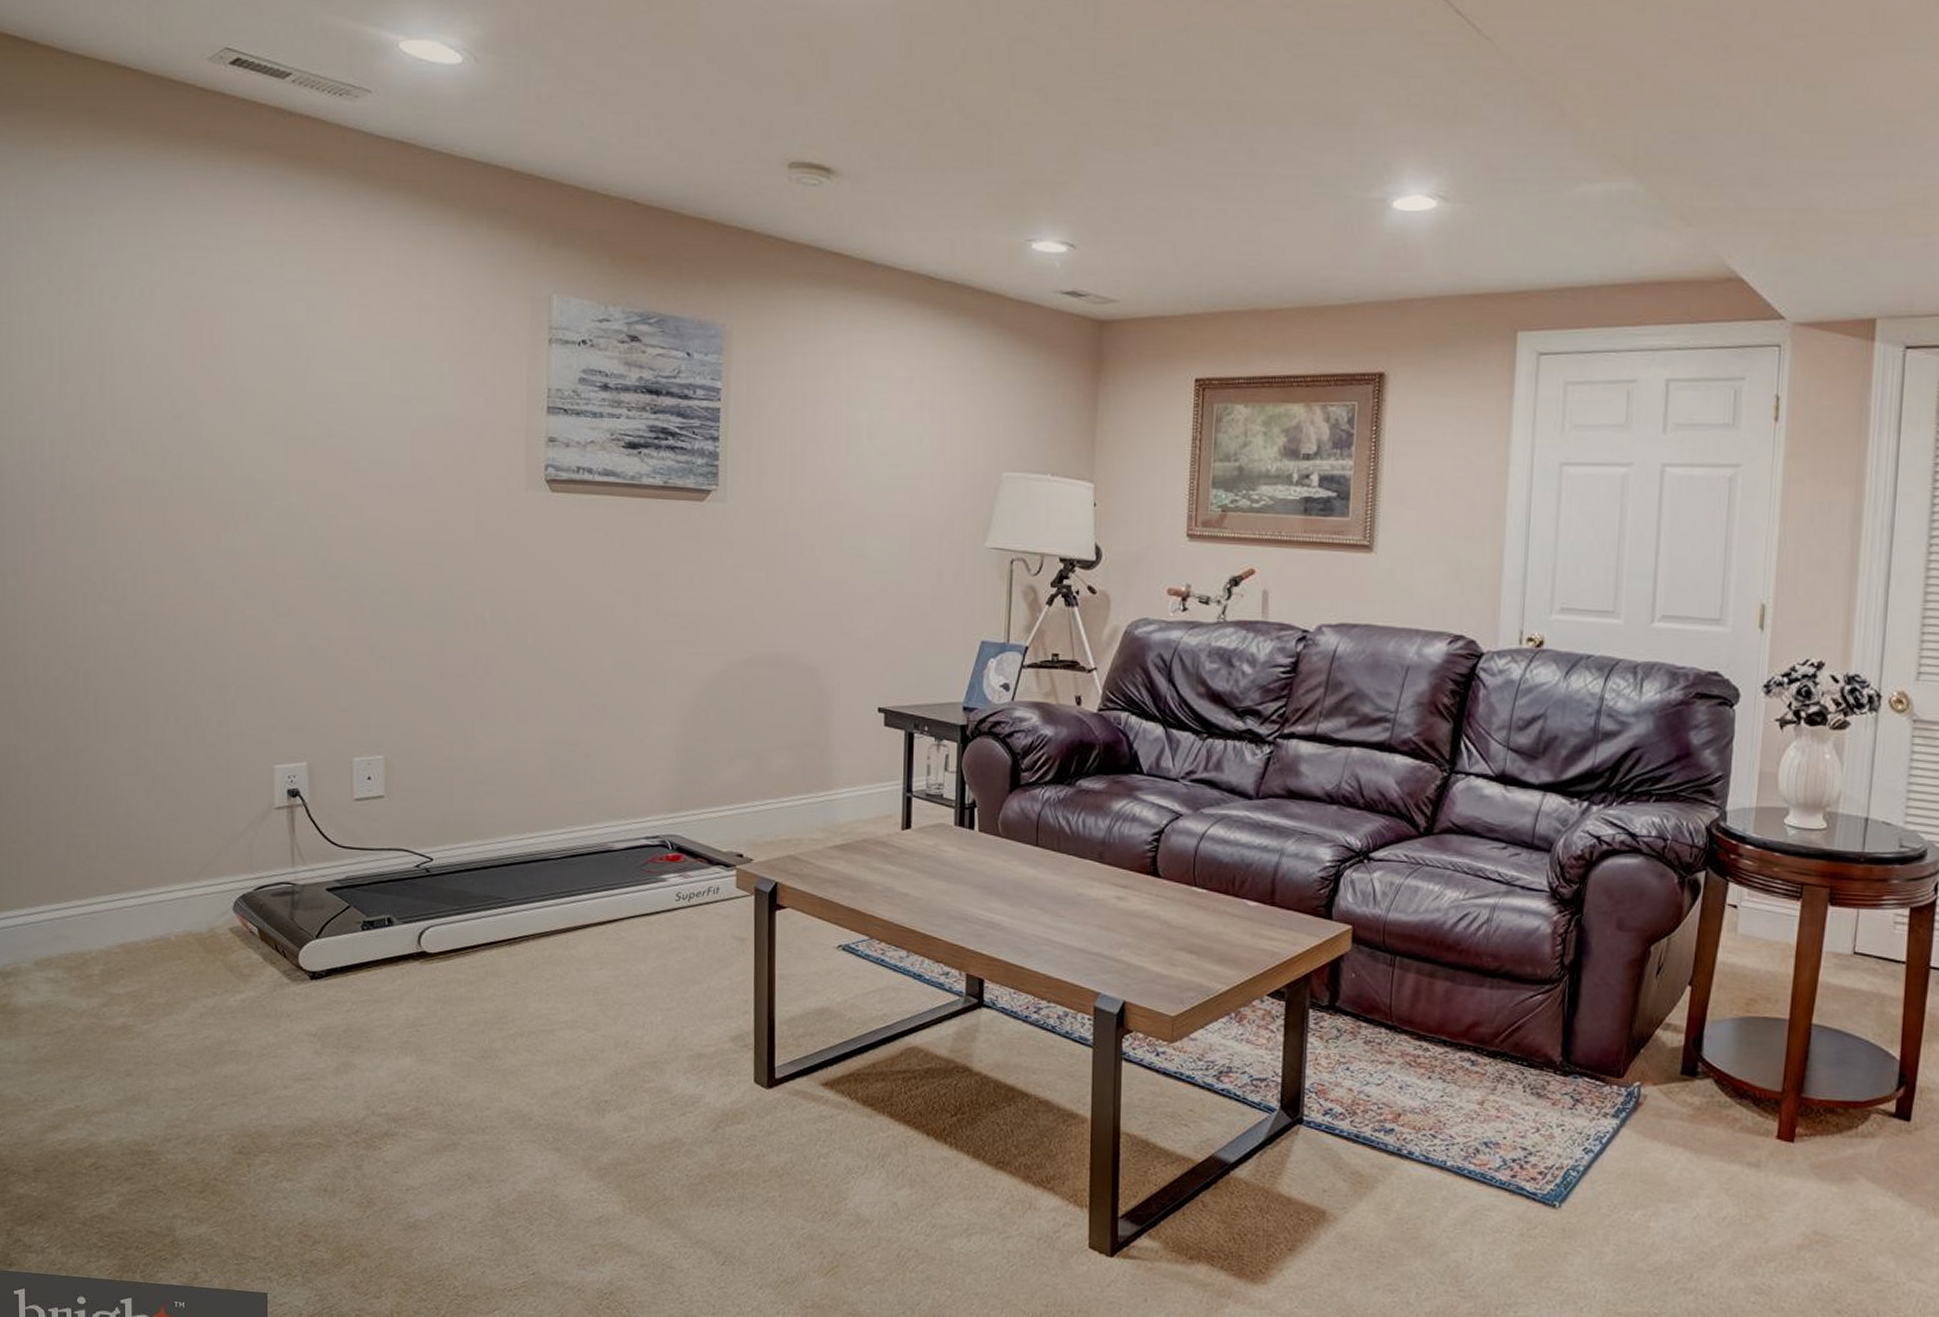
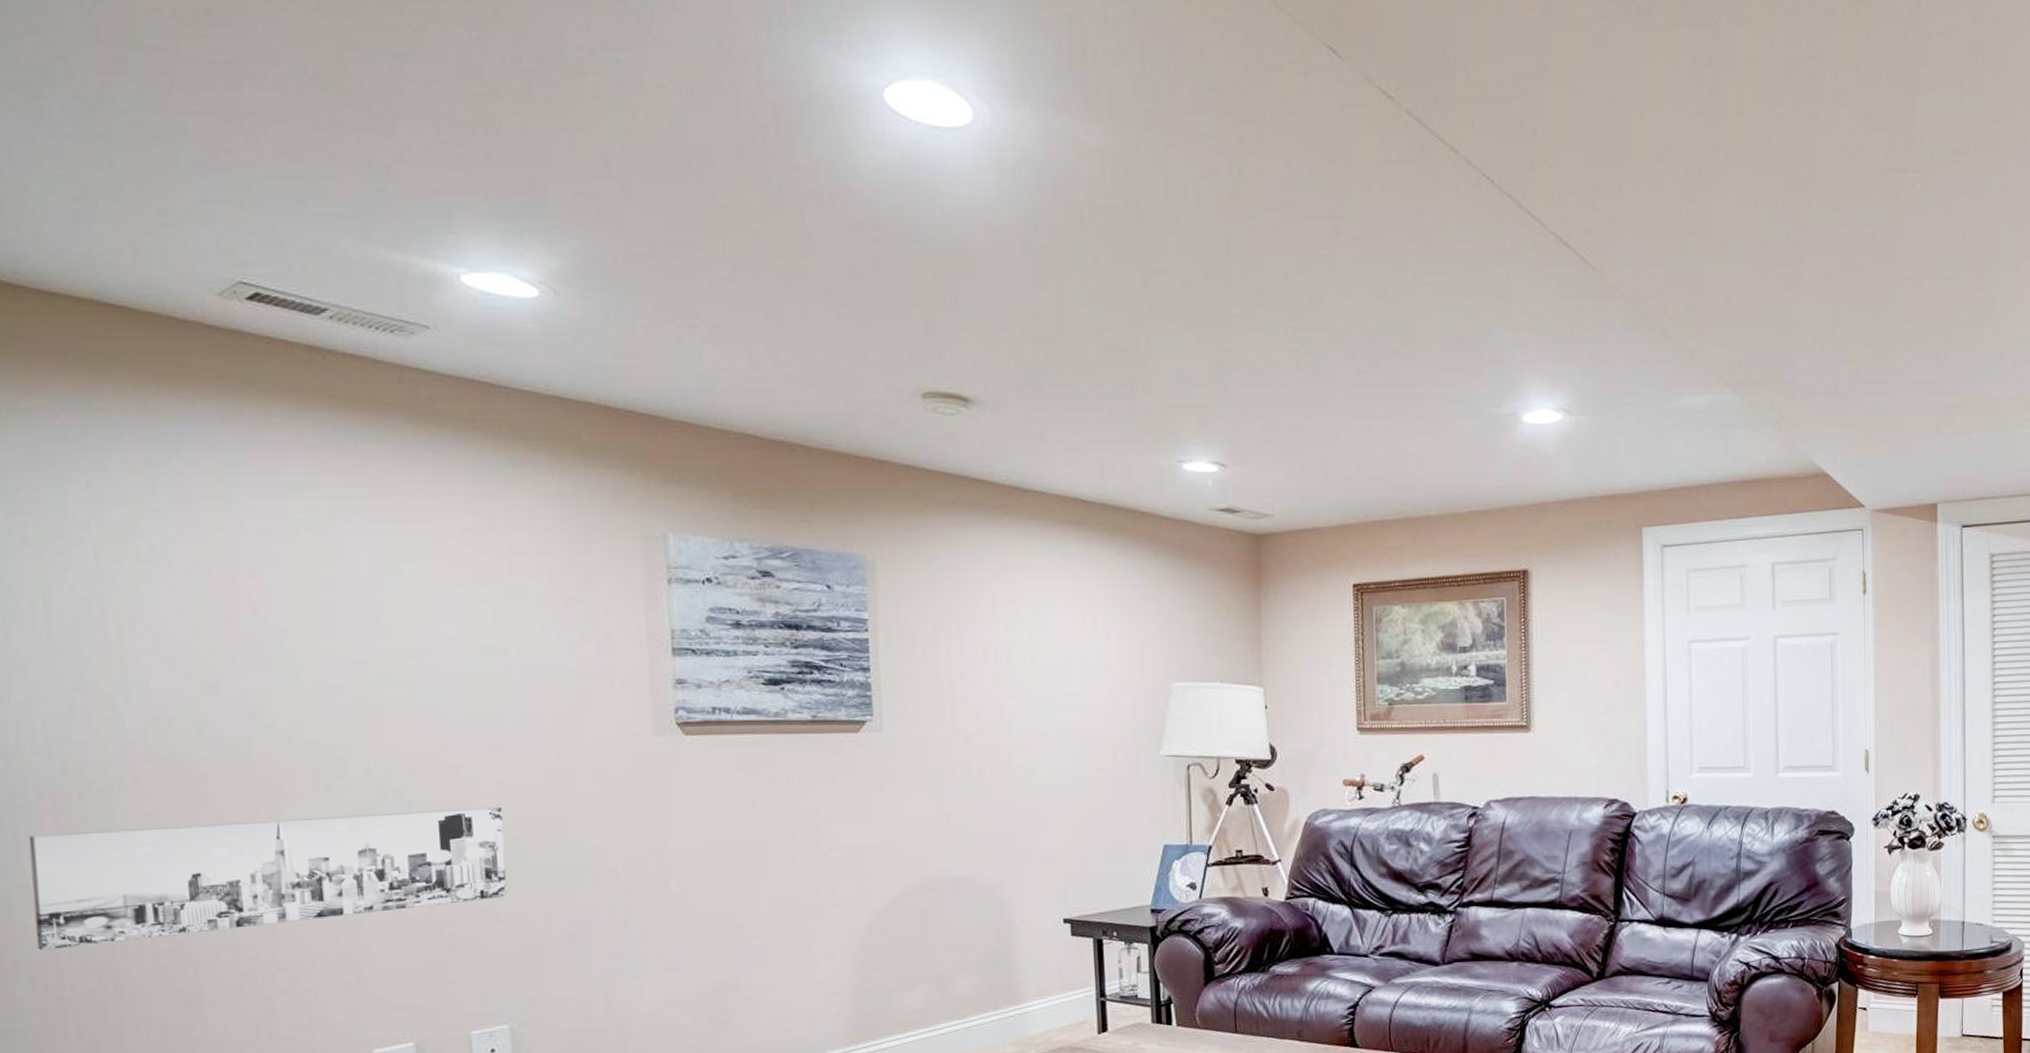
wall art: none [31,541,394,645] -> present [28,806,507,950]

